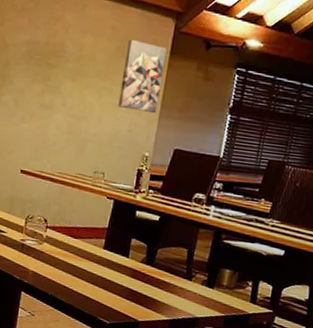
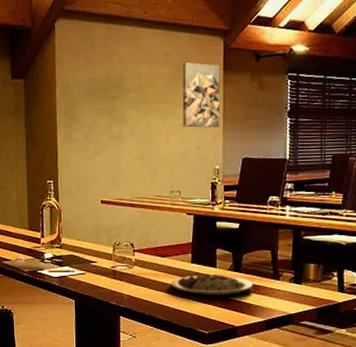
plate: none [78,261,164,289] -> present [170,273,254,296]

